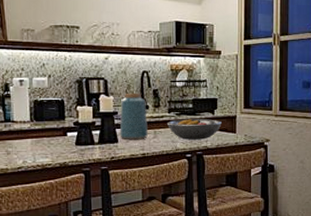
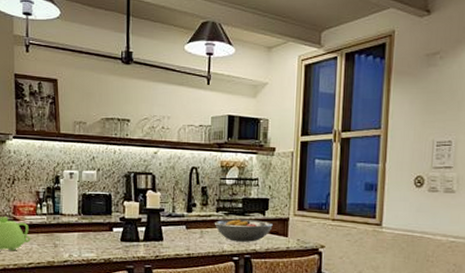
vase: present [119,93,148,139] -> none [165,189,194,238]

